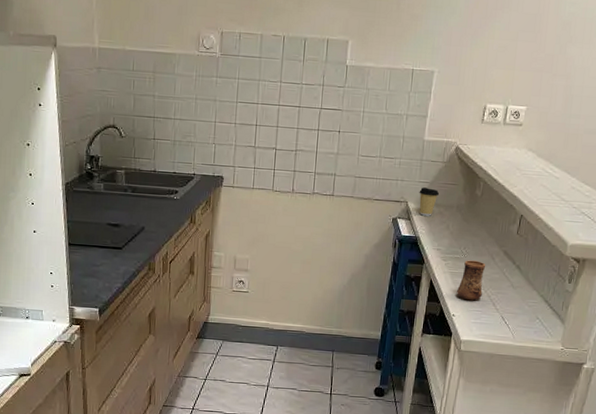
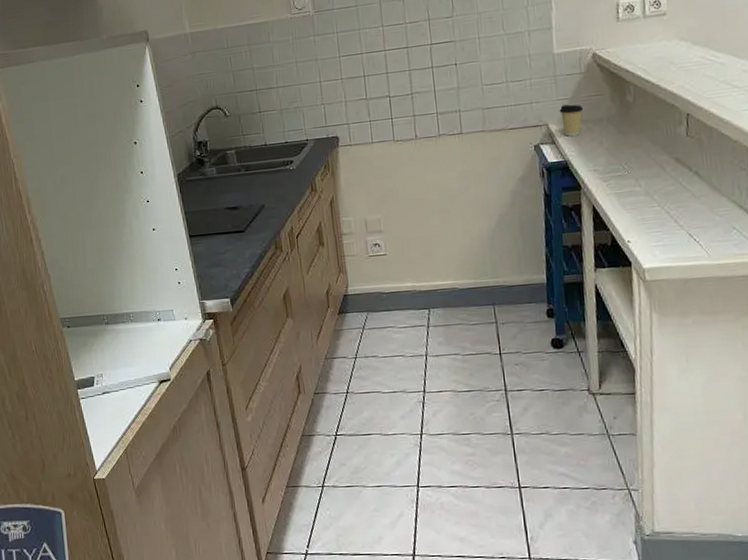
cup: present [457,260,486,301] -> none [627,174,659,222]

